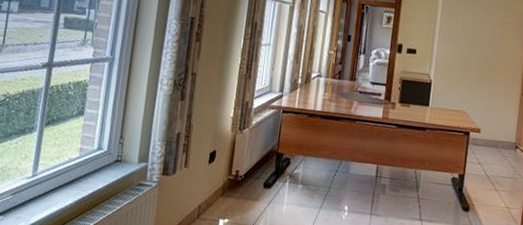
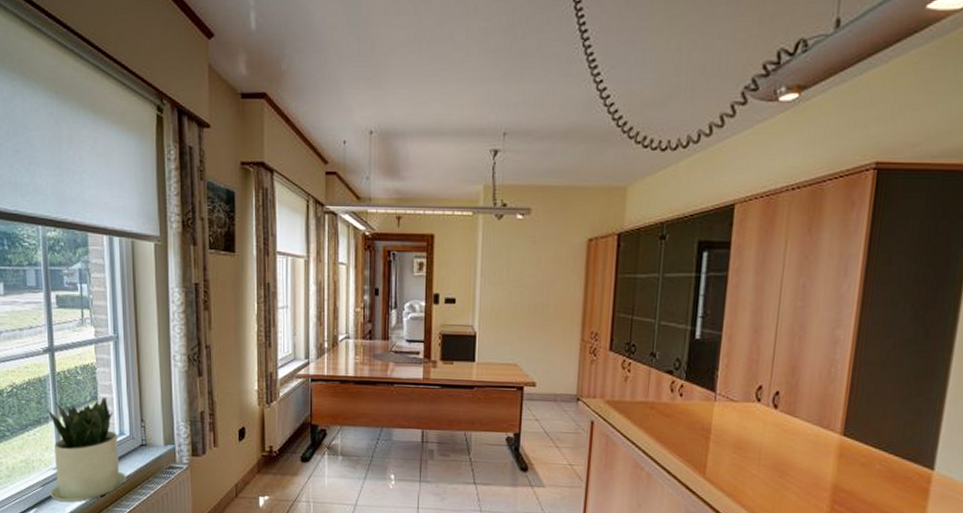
planter: none [18,112,96,213] -> present [47,396,126,503]

